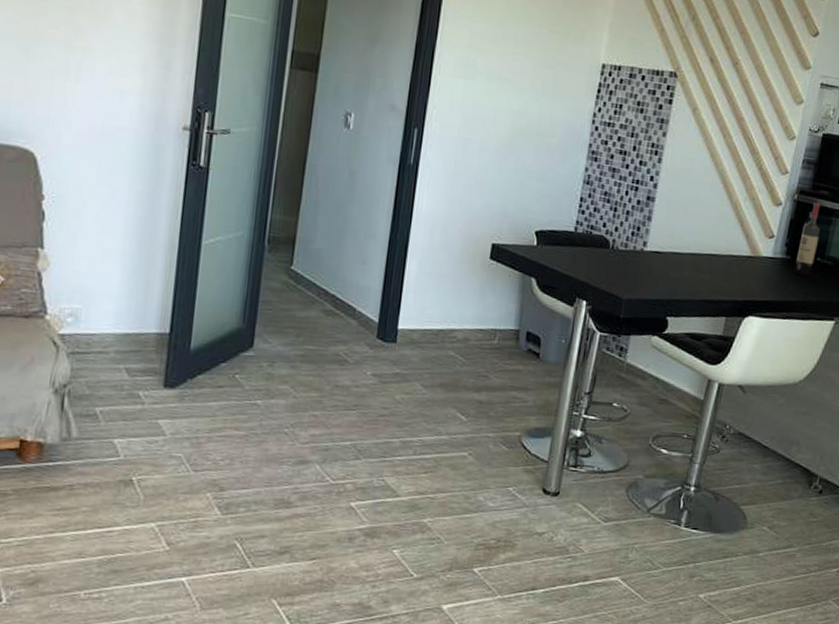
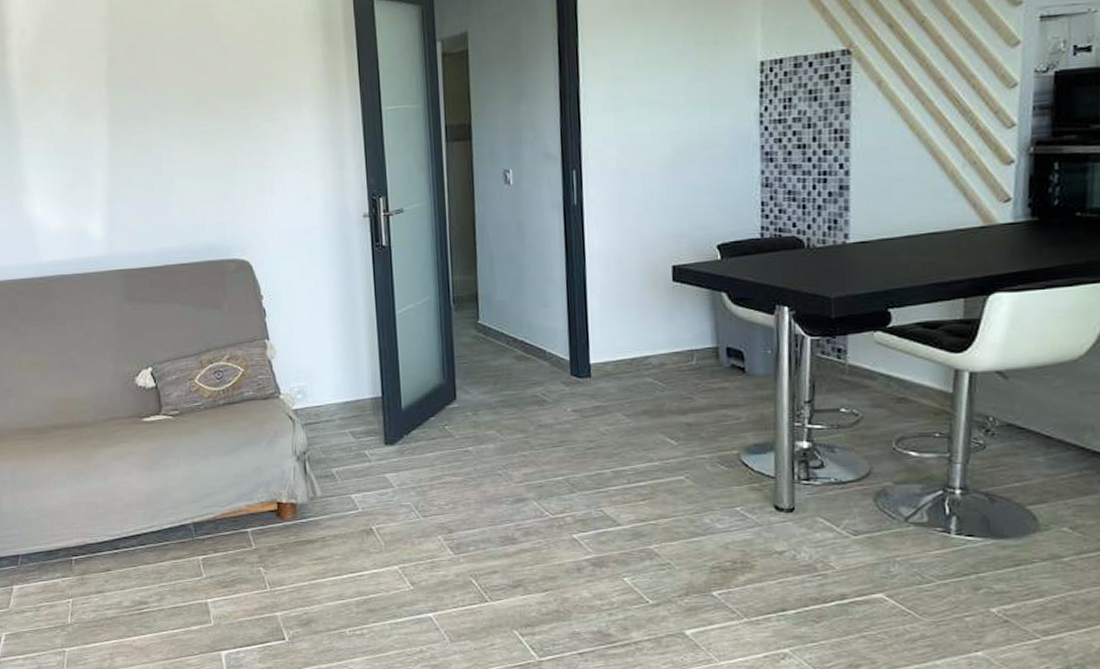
wine bottle: present [793,202,821,277] -> none [1045,150,1075,237]

